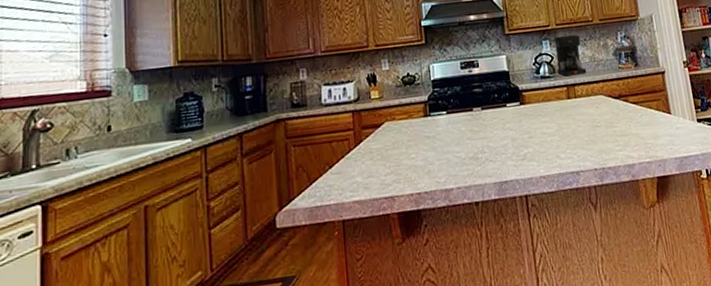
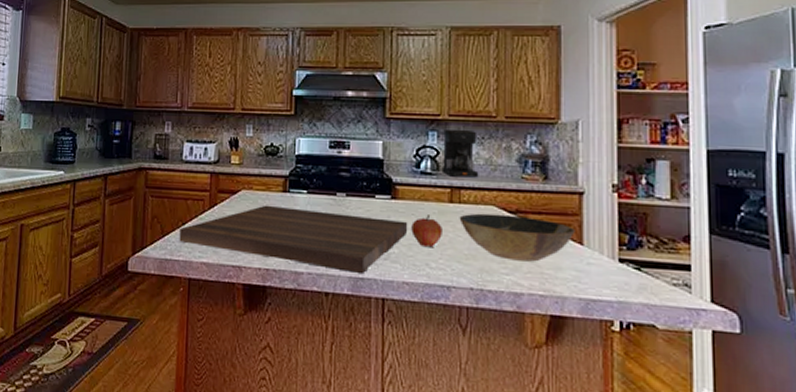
cutting board: none [327,122,538,186] -> present [179,205,408,273]
fruit: none [540,112,566,142] -> present [411,215,442,248]
bowl: none [577,99,664,139] -> present [459,213,575,262]

